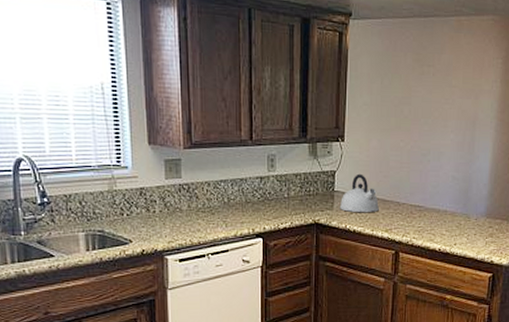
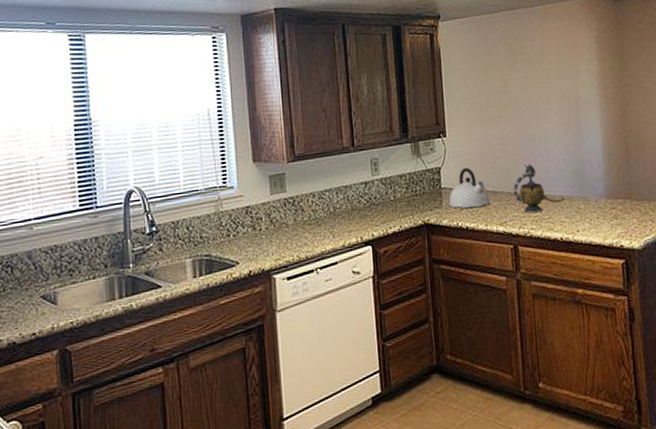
teapot: none [402,177,448,224] -> present [513,164,565,213]

